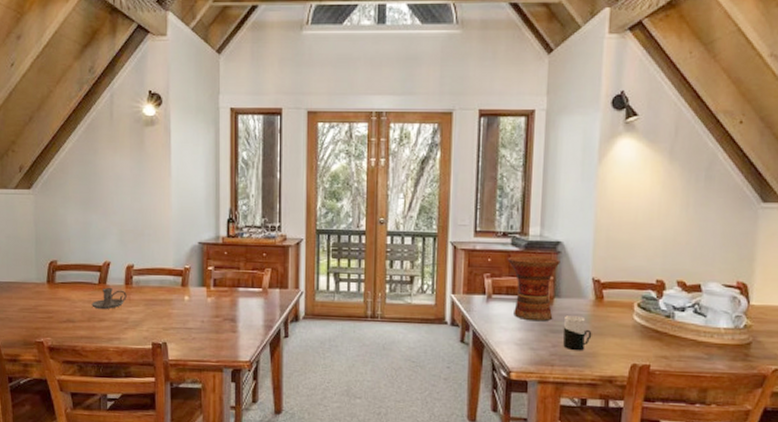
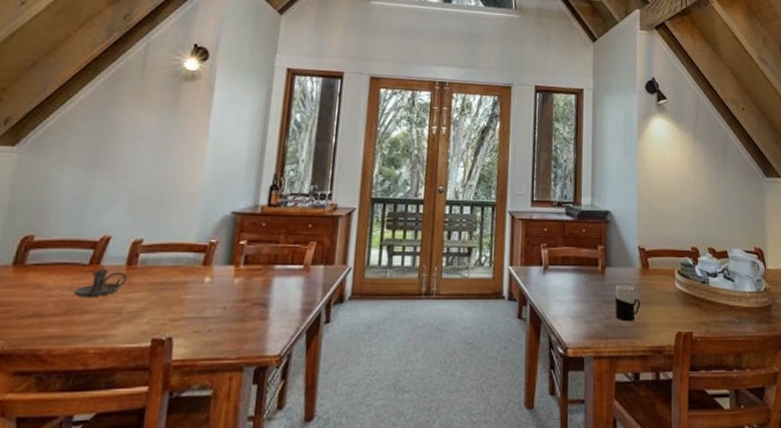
vase: present [507,256,561,322] -> none [562,225,610,292]

